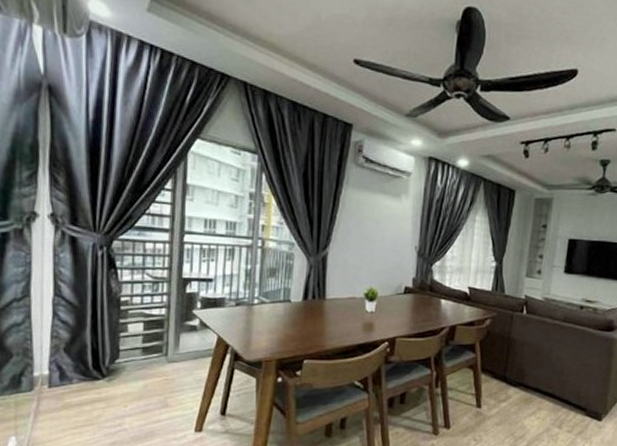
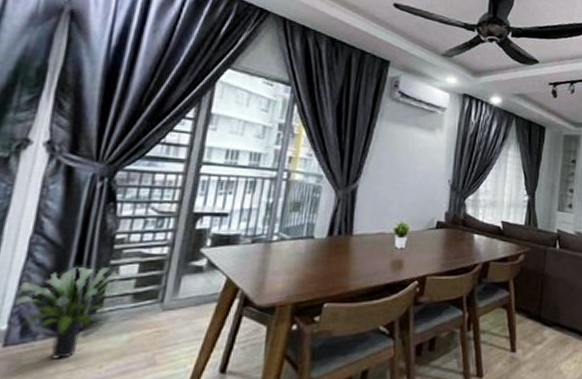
potted plant: none [50,325,141,399] -> present [14,267,133,359]

